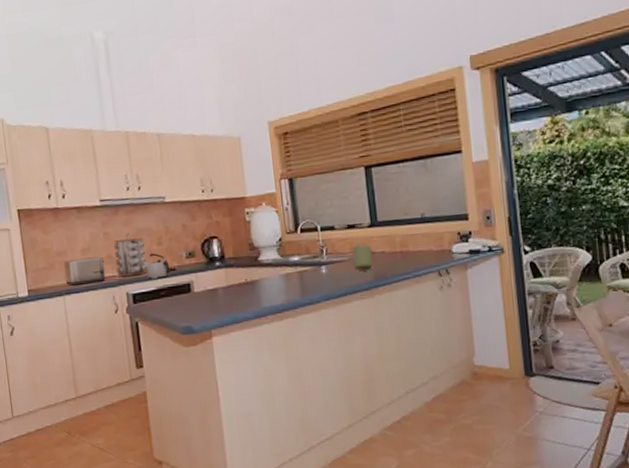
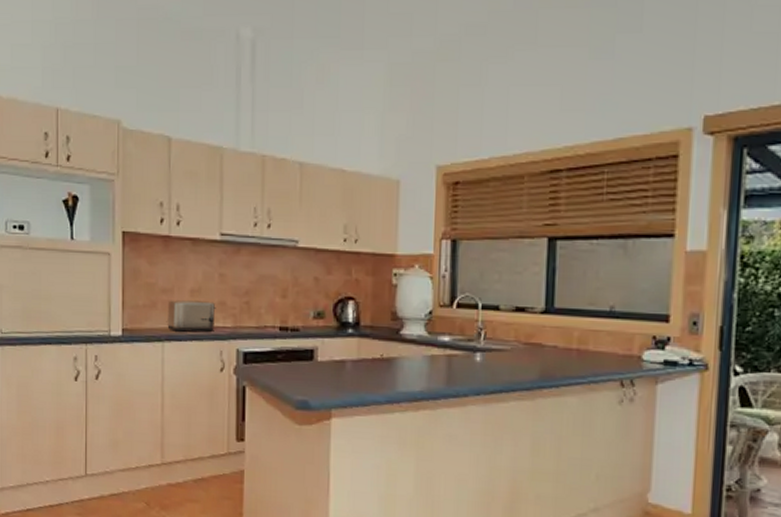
spice rack: present [113,233,147,277] -> none [228,278,266,331]
kettle: present [142,253,170,279] -> none [260,307,292,338]
canister: present [345,243,377,272] -> none [508,331,548,367]

